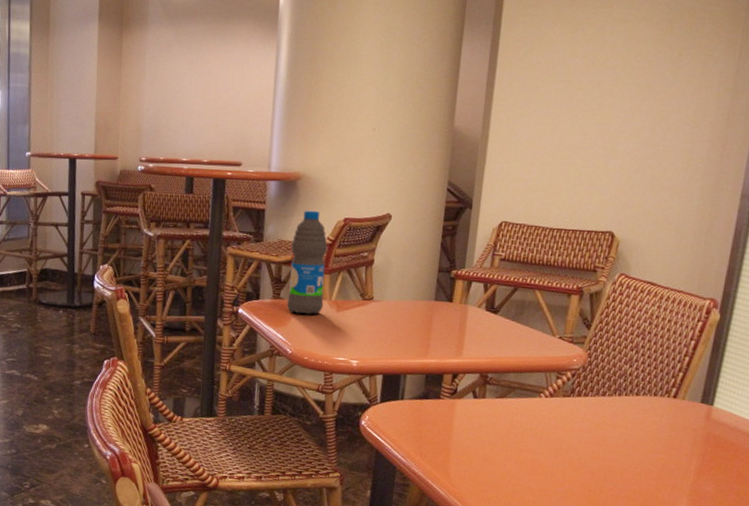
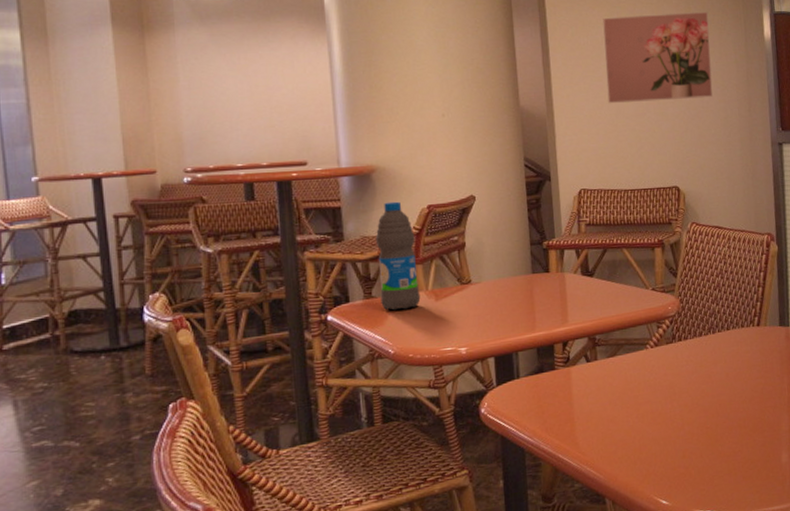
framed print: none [551,32,696,136] -> present [603,11,713,104]

